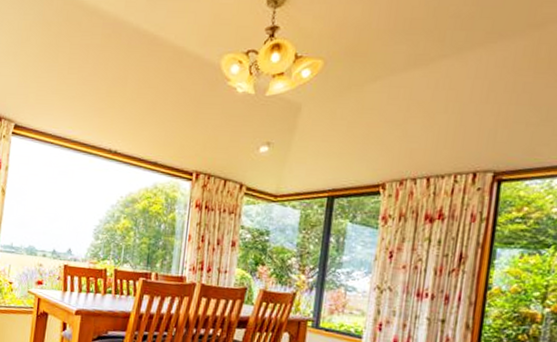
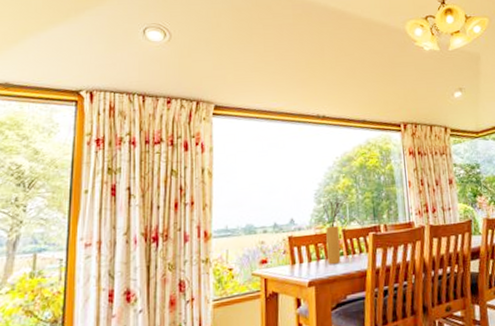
vase: none [96,235,121,301] -> present [322,195,344,265]

